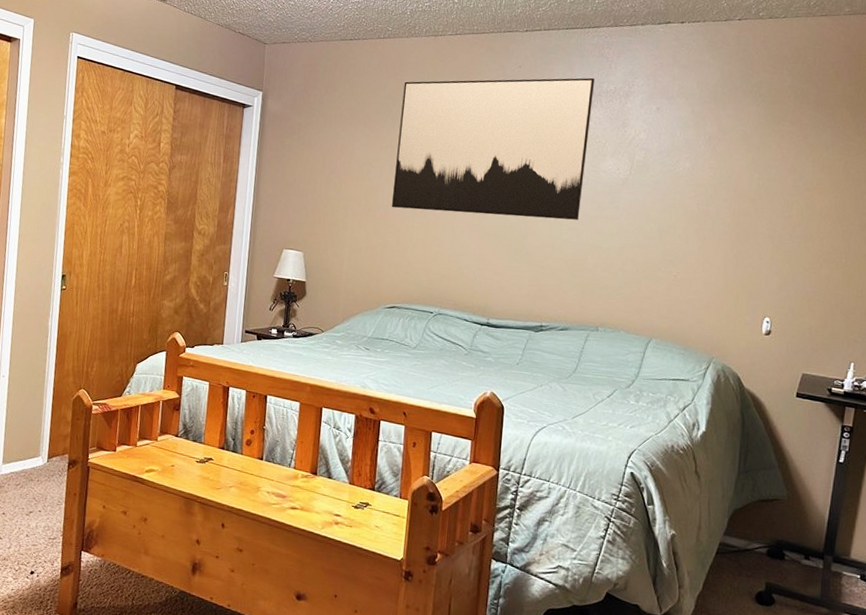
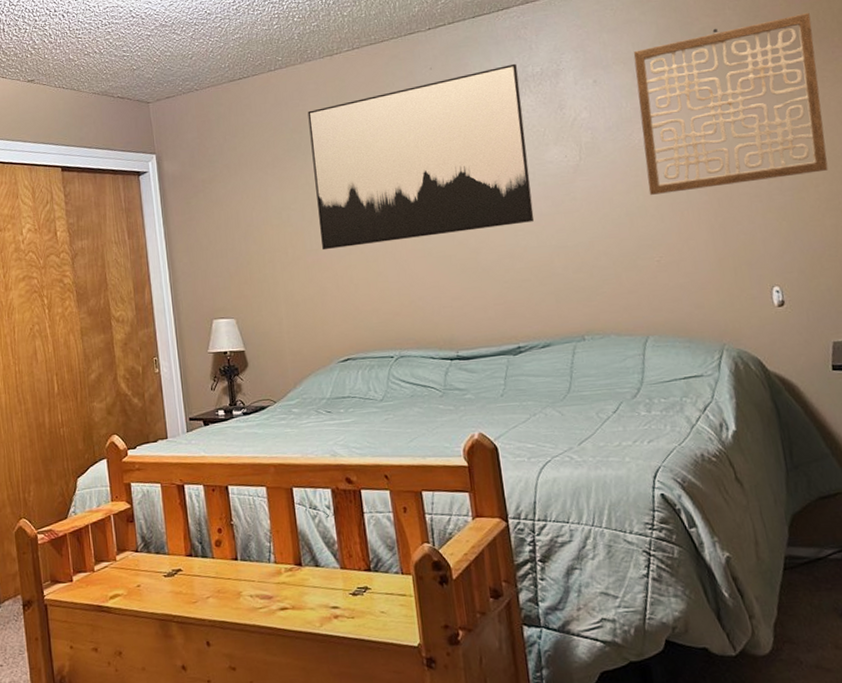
wall art: none [681,84,853,228] -> present [633,12,829,195]

